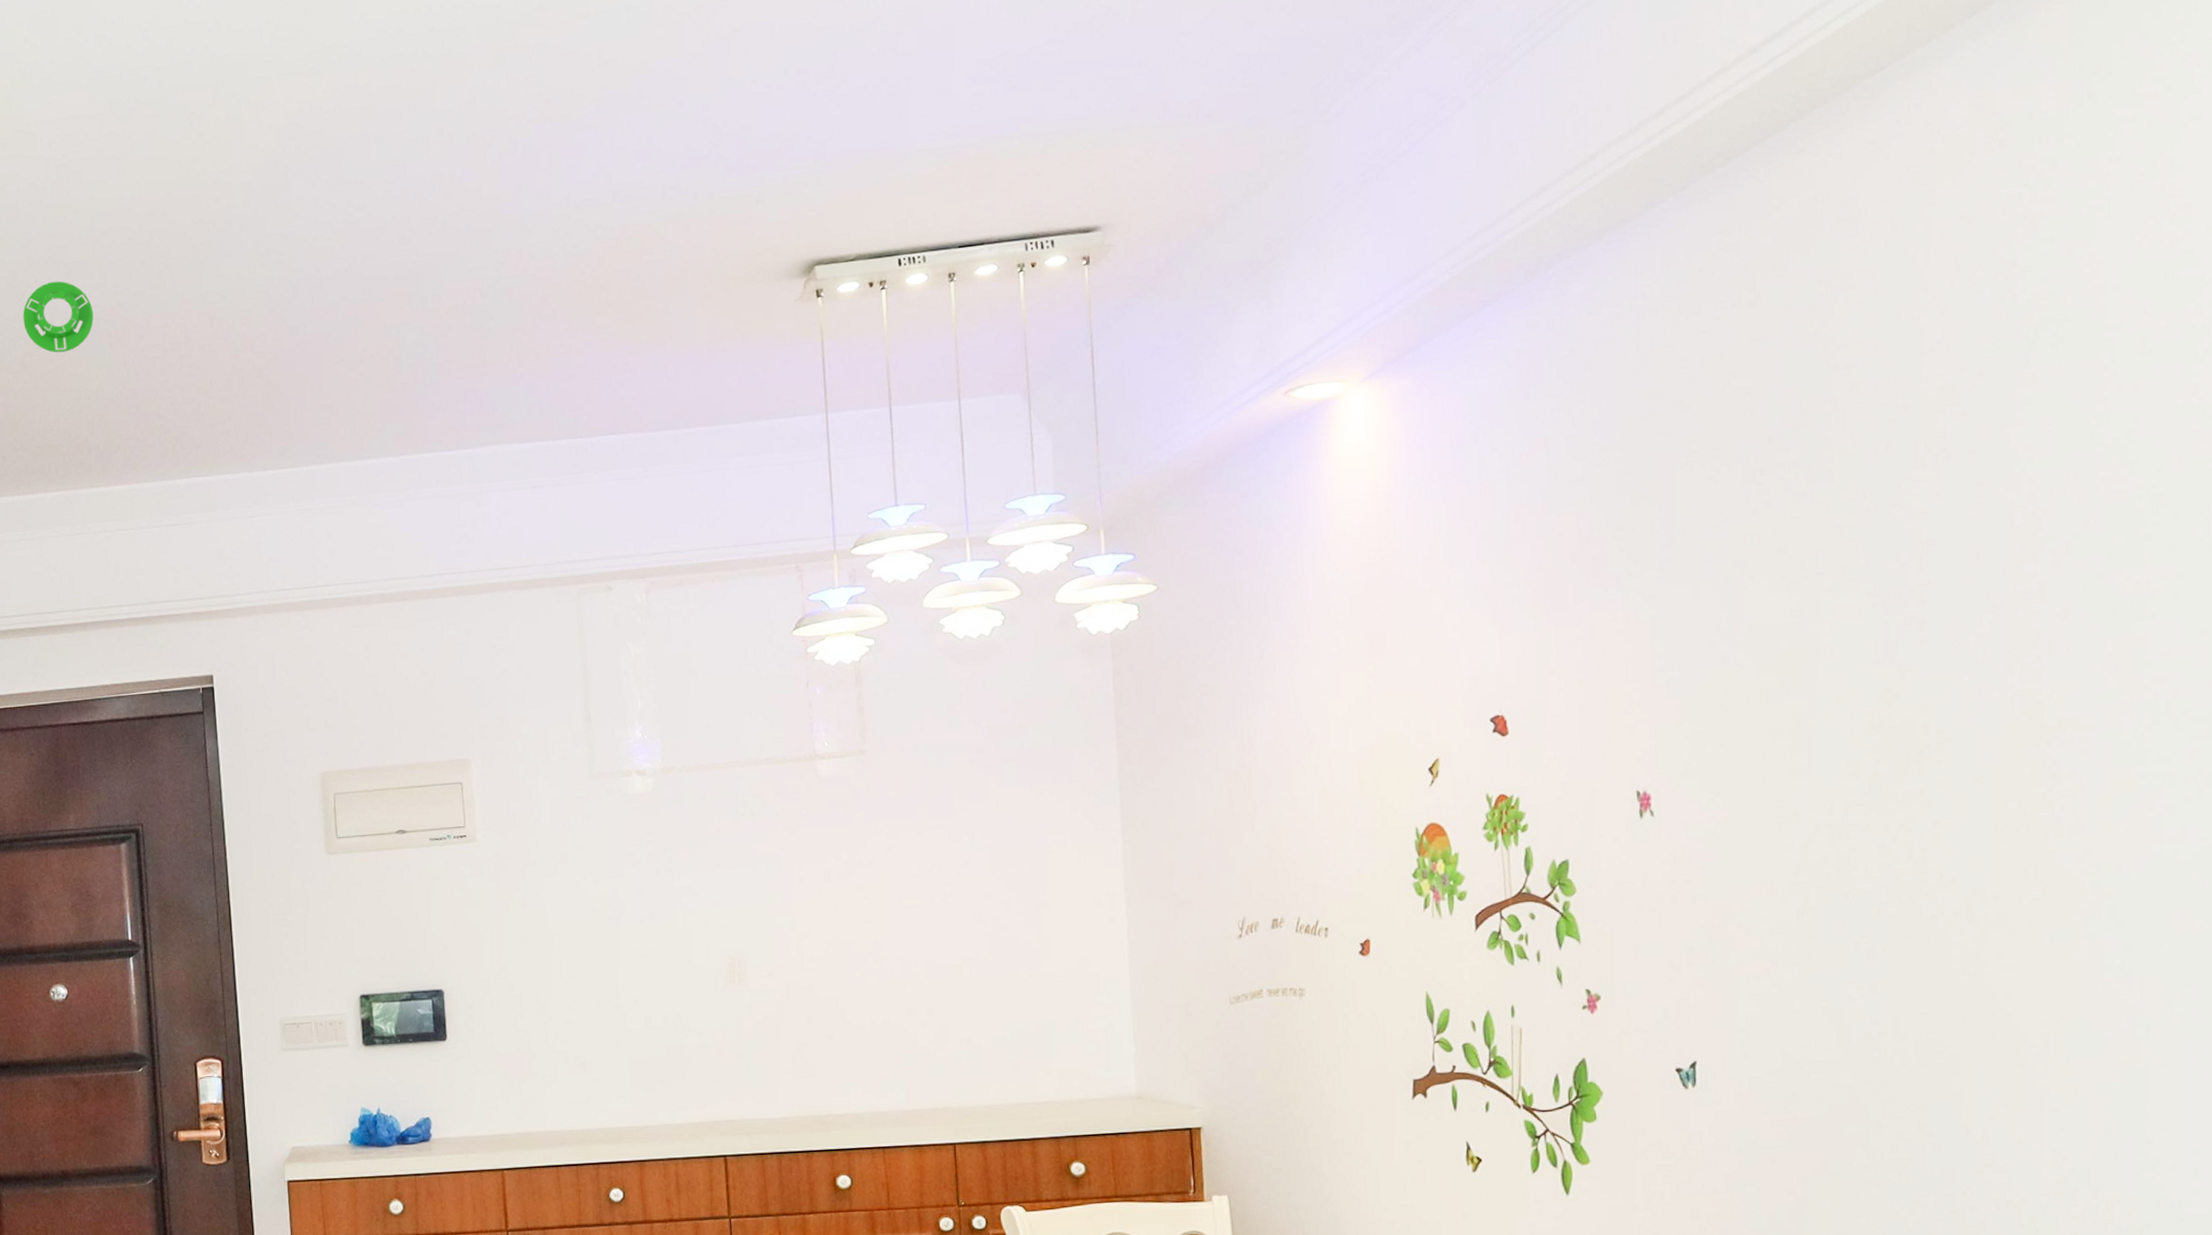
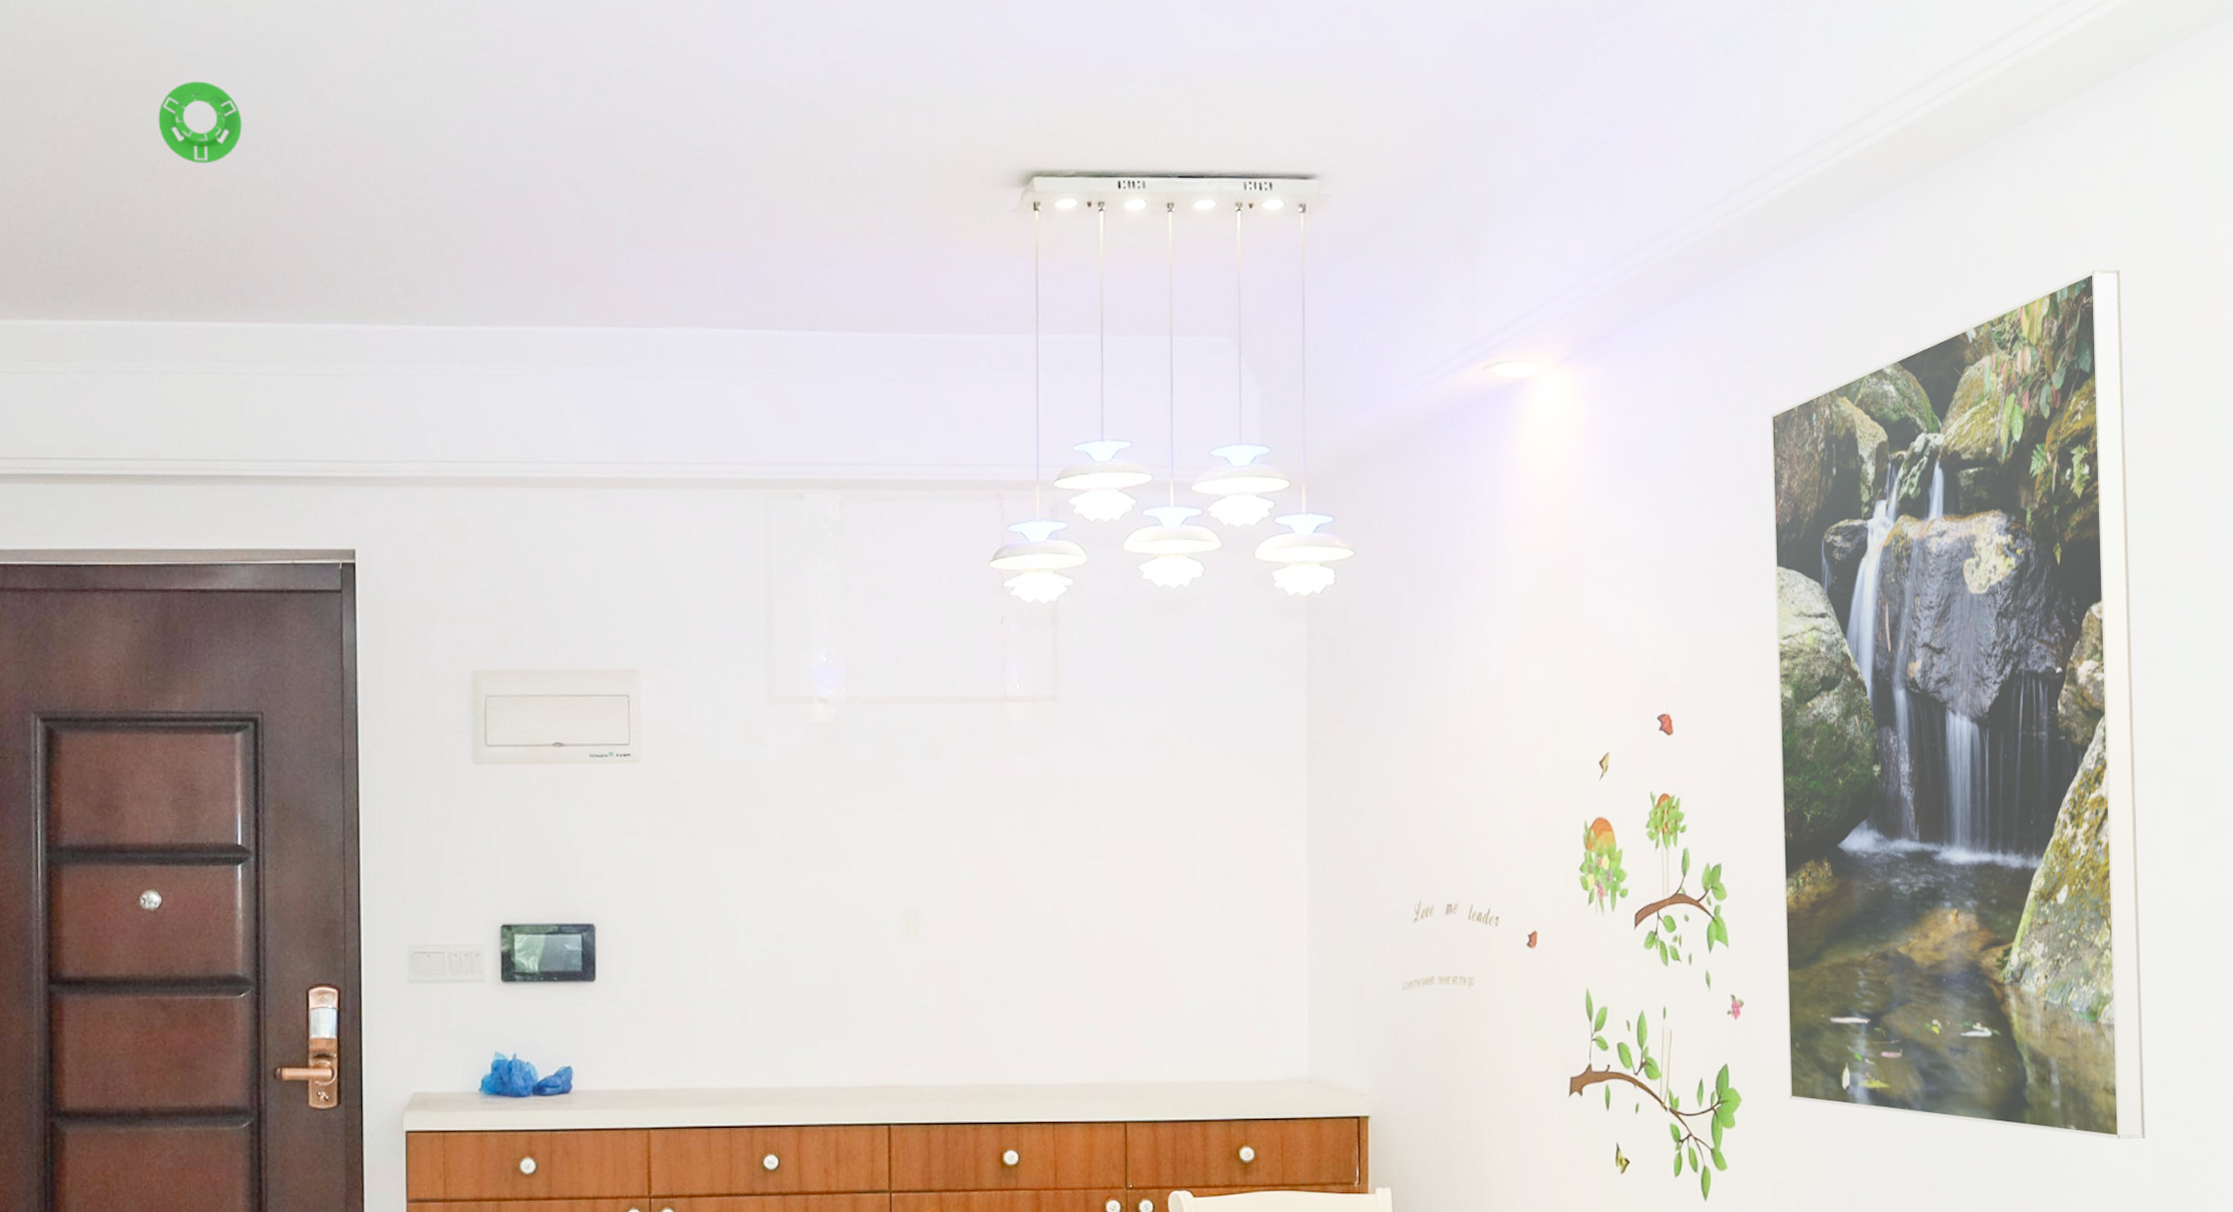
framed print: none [1601,209,2077,1115] -> present [1770,270,2146,1140]

